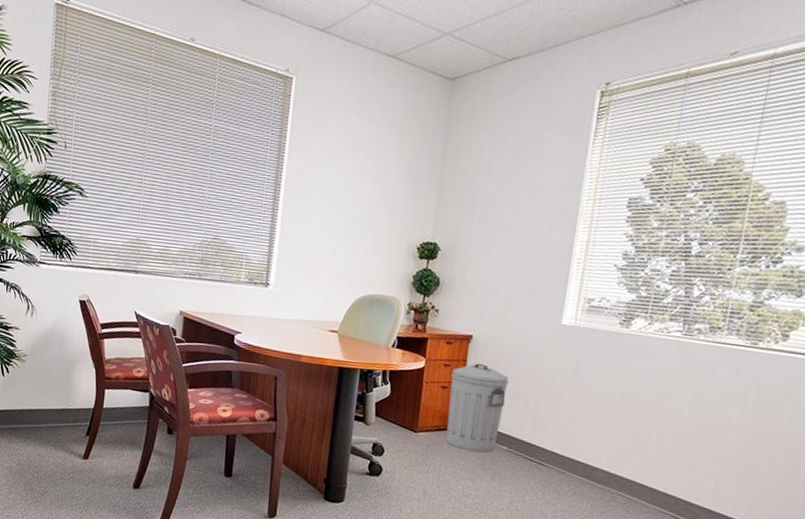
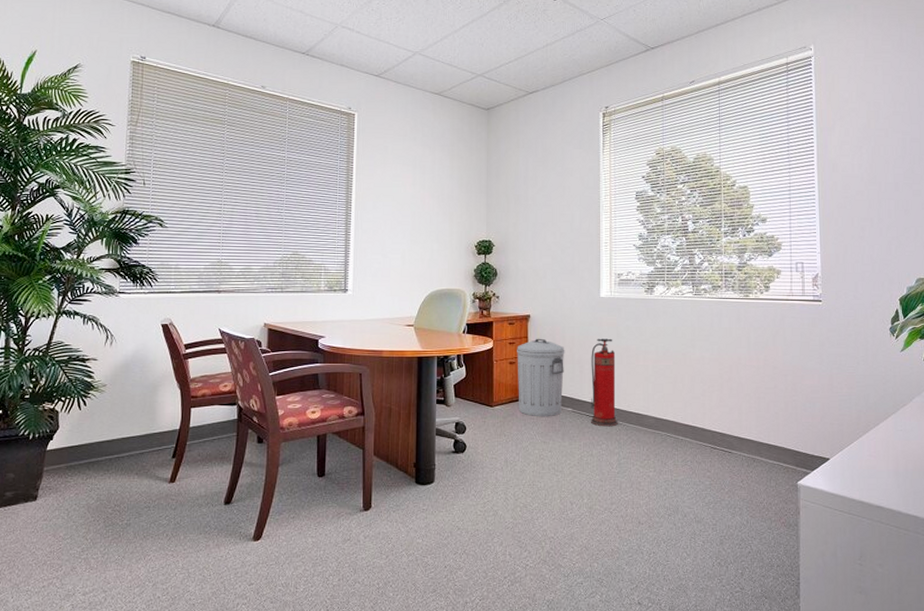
fire extinguisher: none [527,372,570,475] -> present [590,338,618,427]

